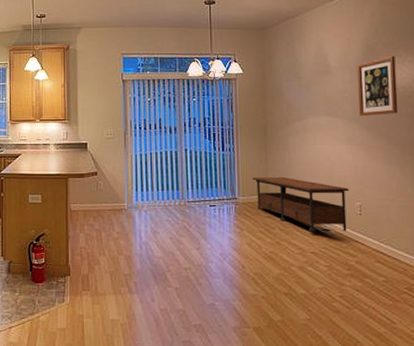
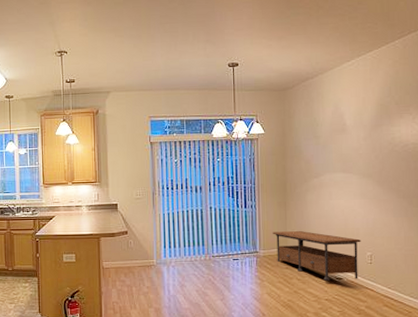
wall art: present [357,56,398,116] -> none [371,114,408,171]

